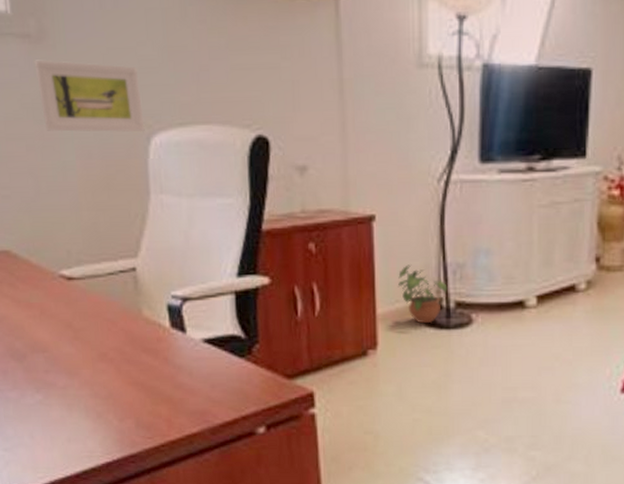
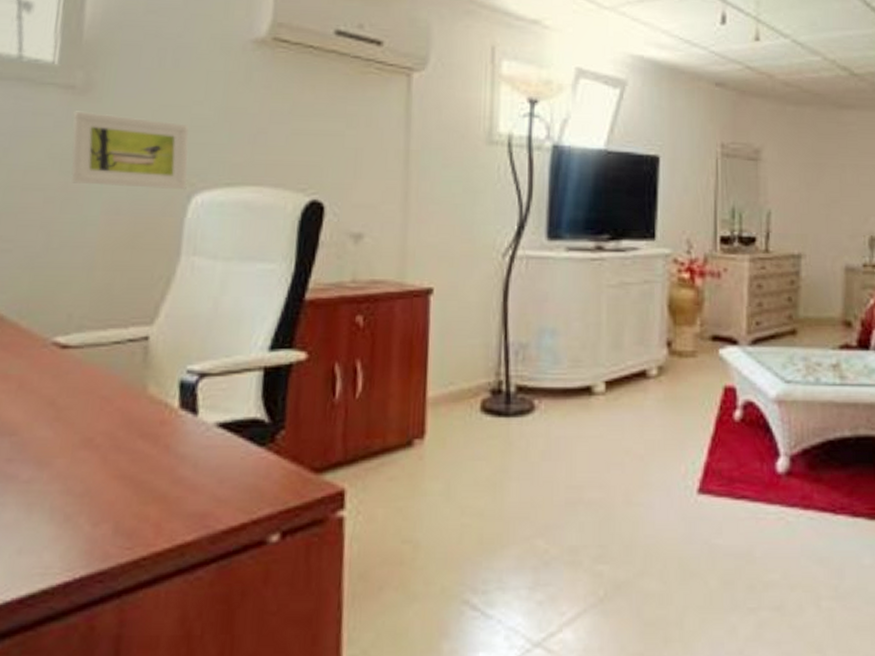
potted plant: present [397,264,448,324] -> none [452,343,508,410]

